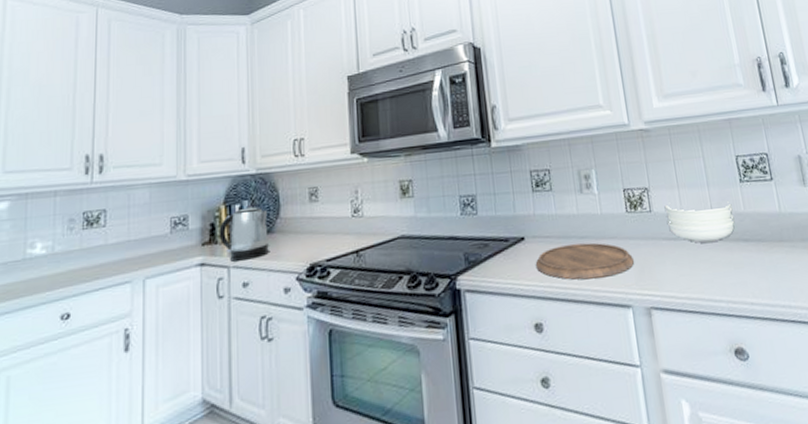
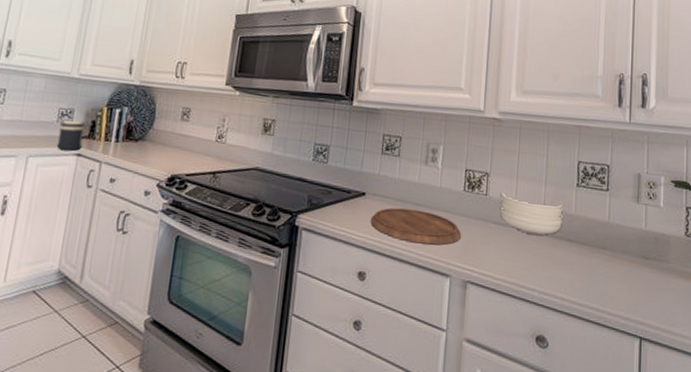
cylinder: none [175,227,203,265] -> present [57,121,85,151]
kettle: present [219,207,269,263] -> none [97,113,143,161]

